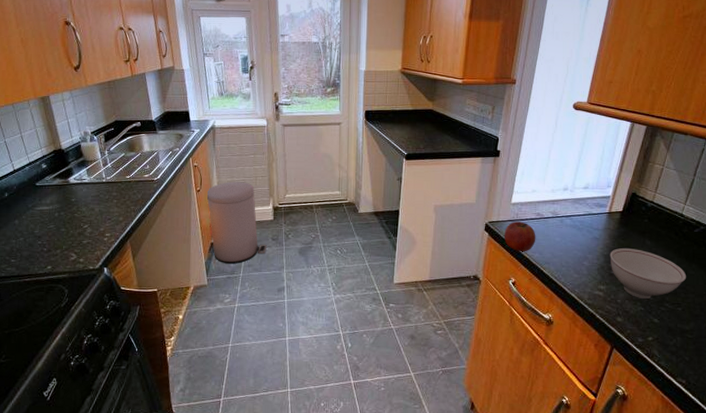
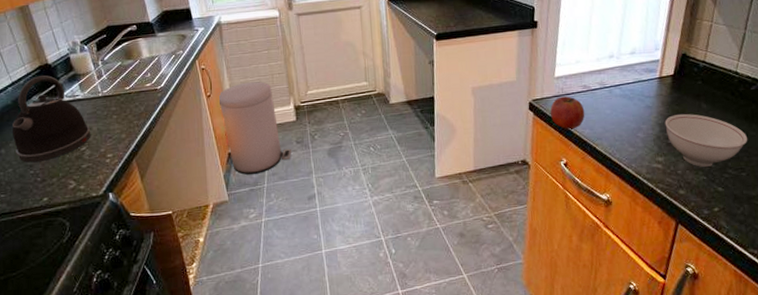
kettle: none [26,159,93,235] -> present [12,75,91,163]

